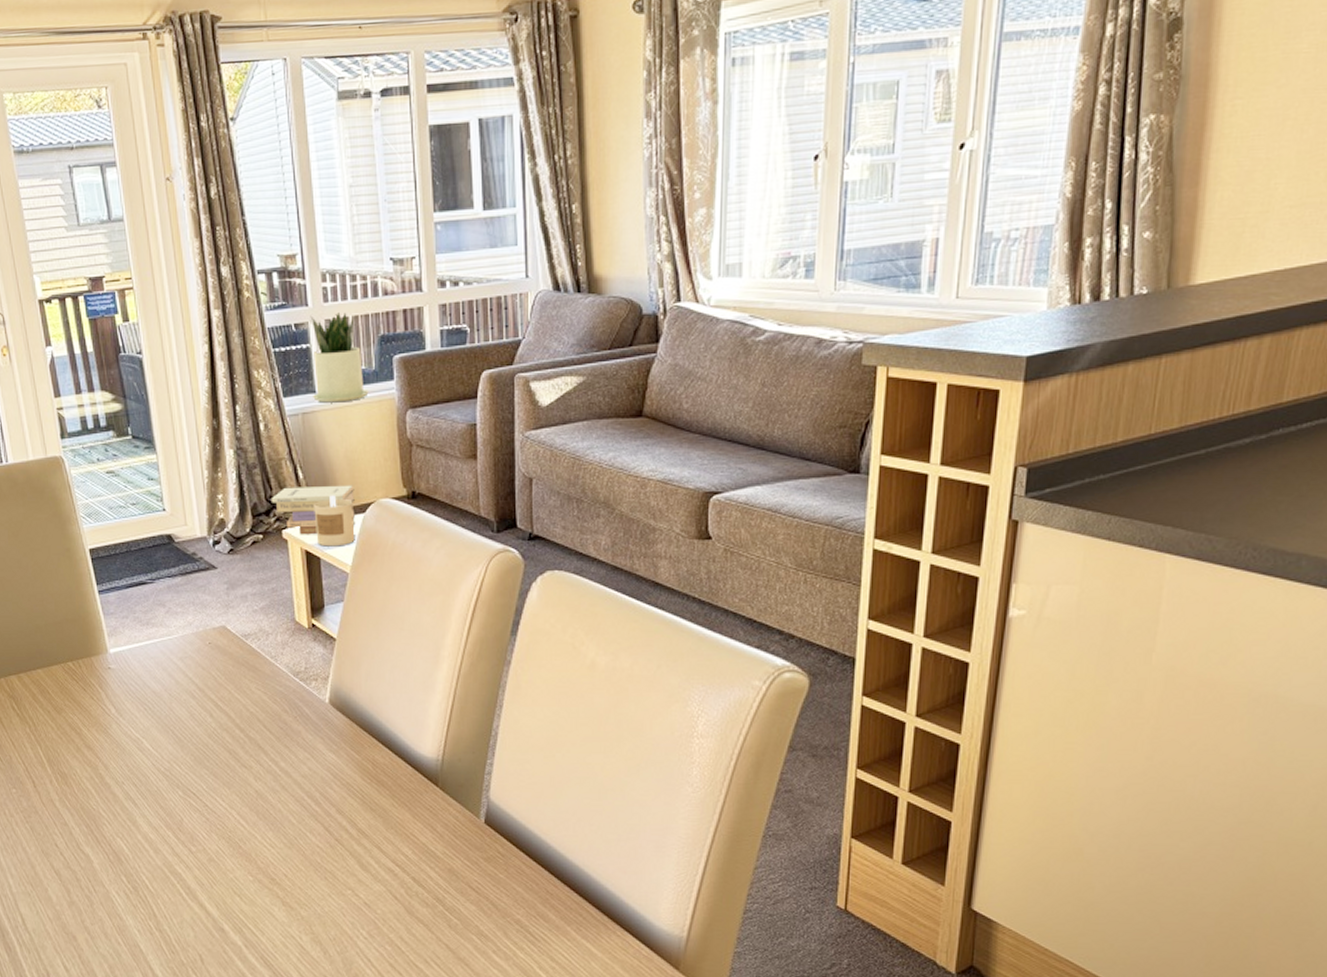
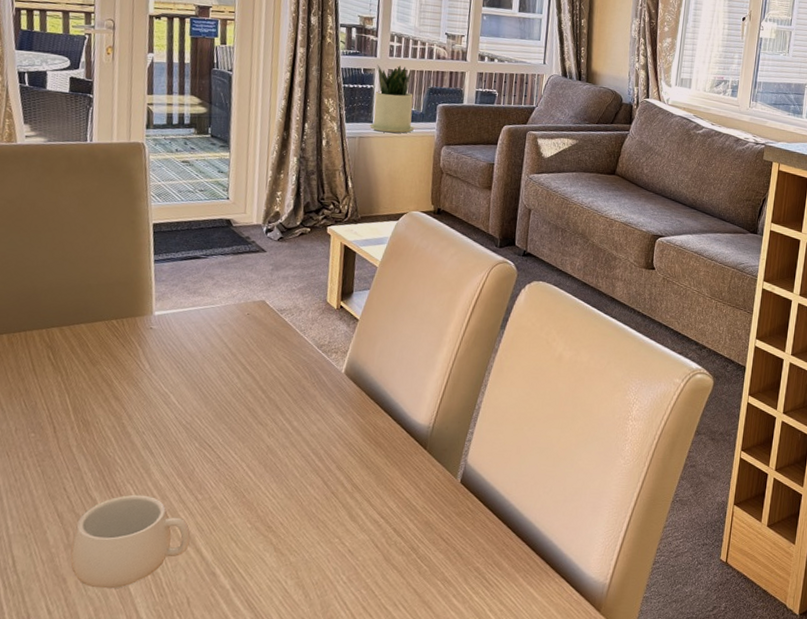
mug: none [74,848,192,946] -> present [70,494,190,589]
books: present [271,485,355,535] -> none [321,192,393,233]
candle: present [314,495,355,547] -> none [355,203,390,245]

